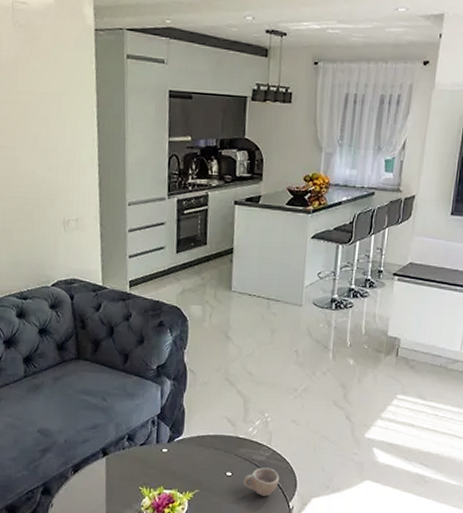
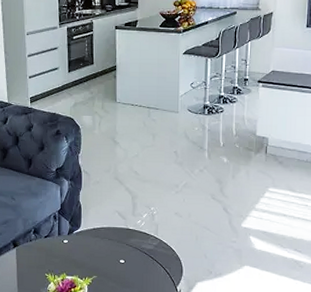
cup: present [243,467,279,496] -> none [134,255,166,281]

